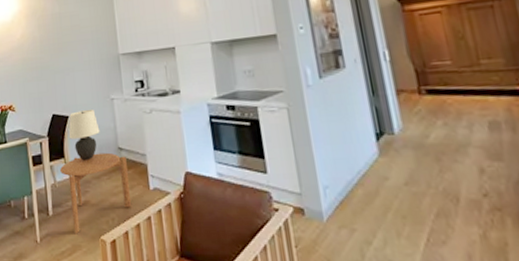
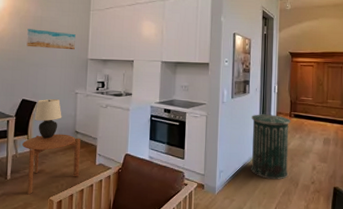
wall art: none [47,26,102,51] -> present [26,29,76,49]
trash can: none [356,94,439,194] -> present [251,114,291,179]

